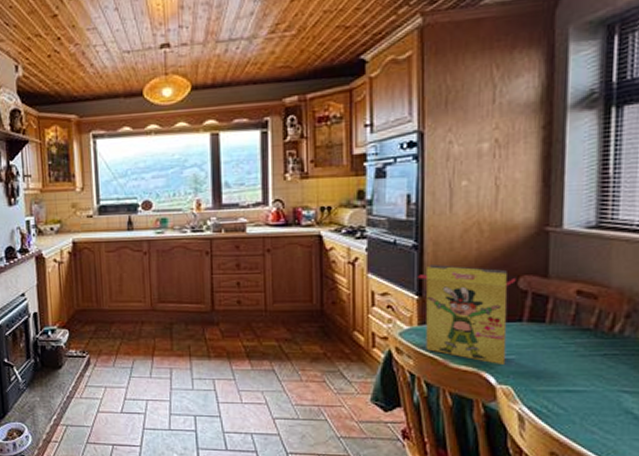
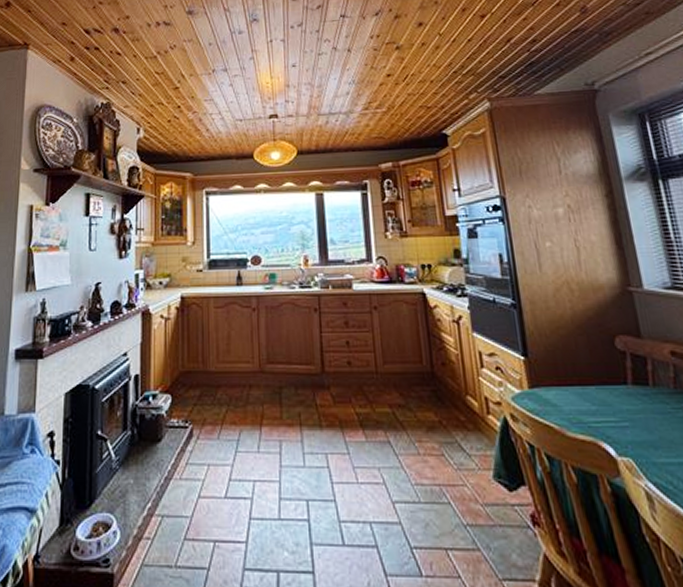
cereal box: present [418,264,516,364] -> none [521,324,621,433]

